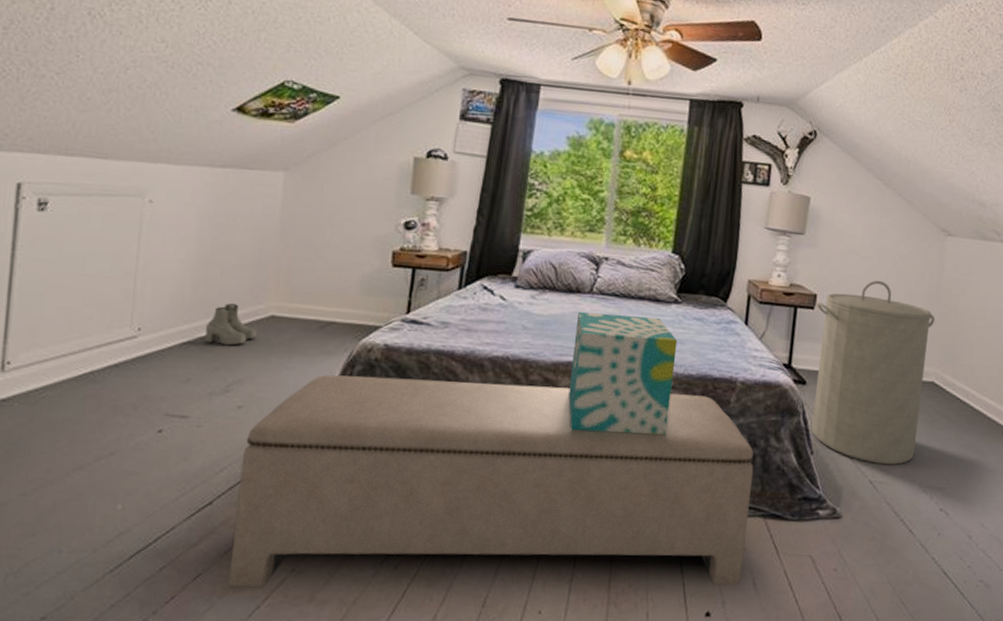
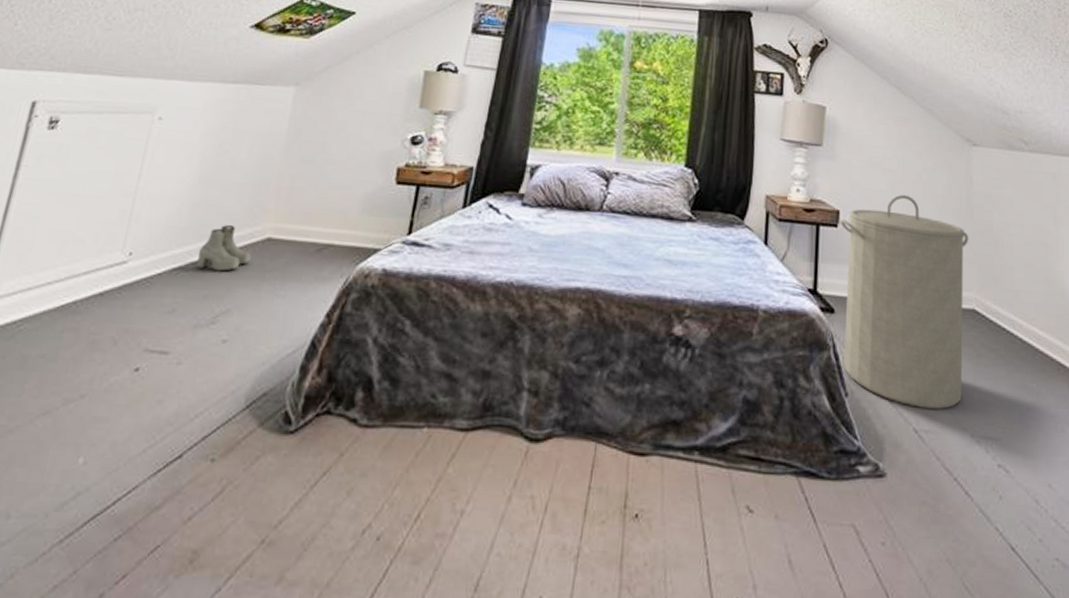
bench: present [228,374,754,589] -> none [188,303,782,565]
decorative box: present [568,311,678,435] -> none [576,231,693,373]

